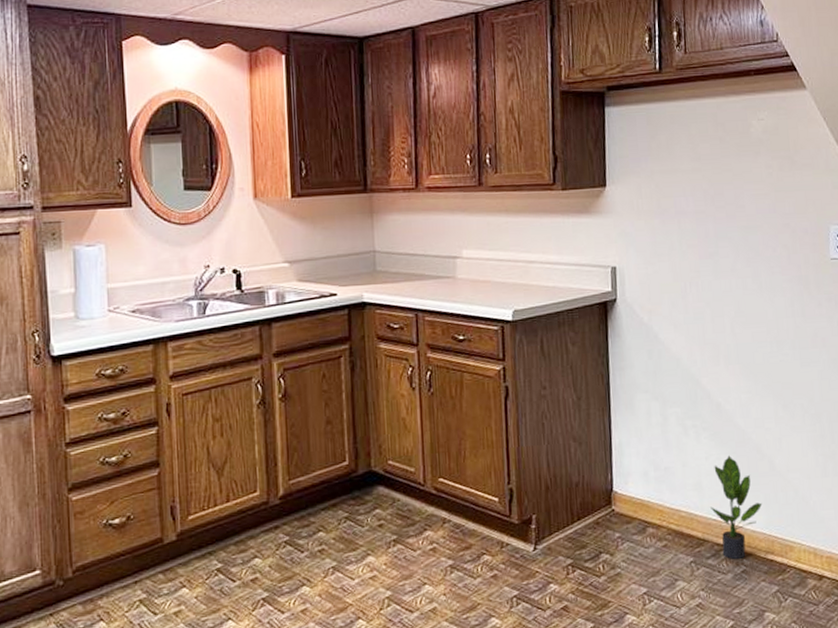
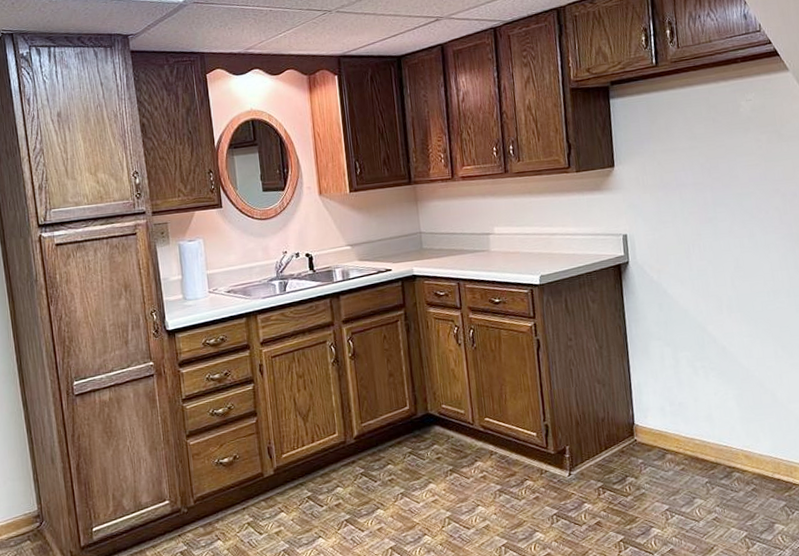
potted plant: present [711,455,763,560] -> none [721,391,768,480]

